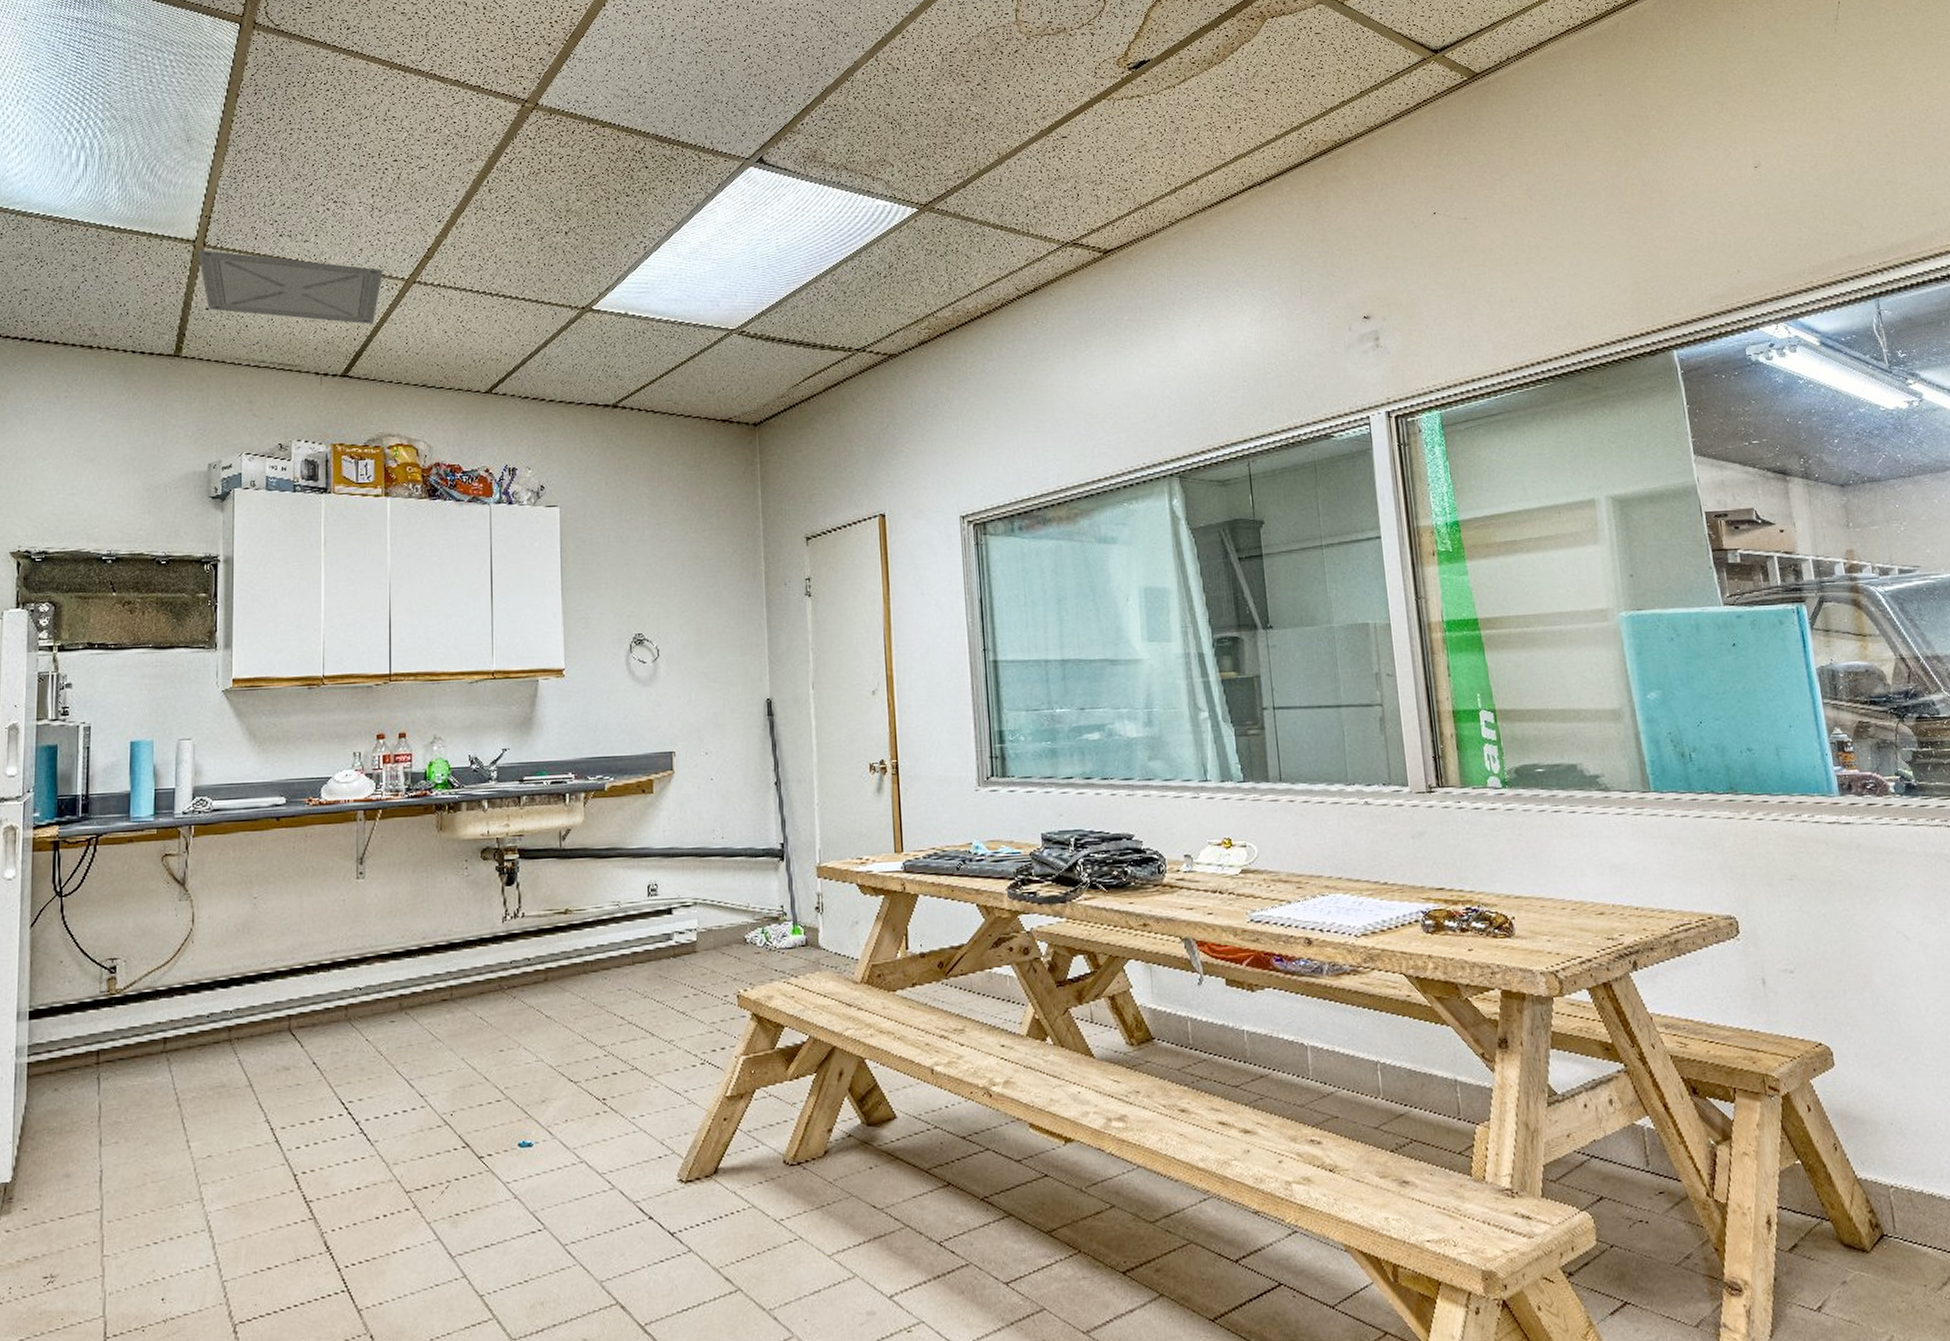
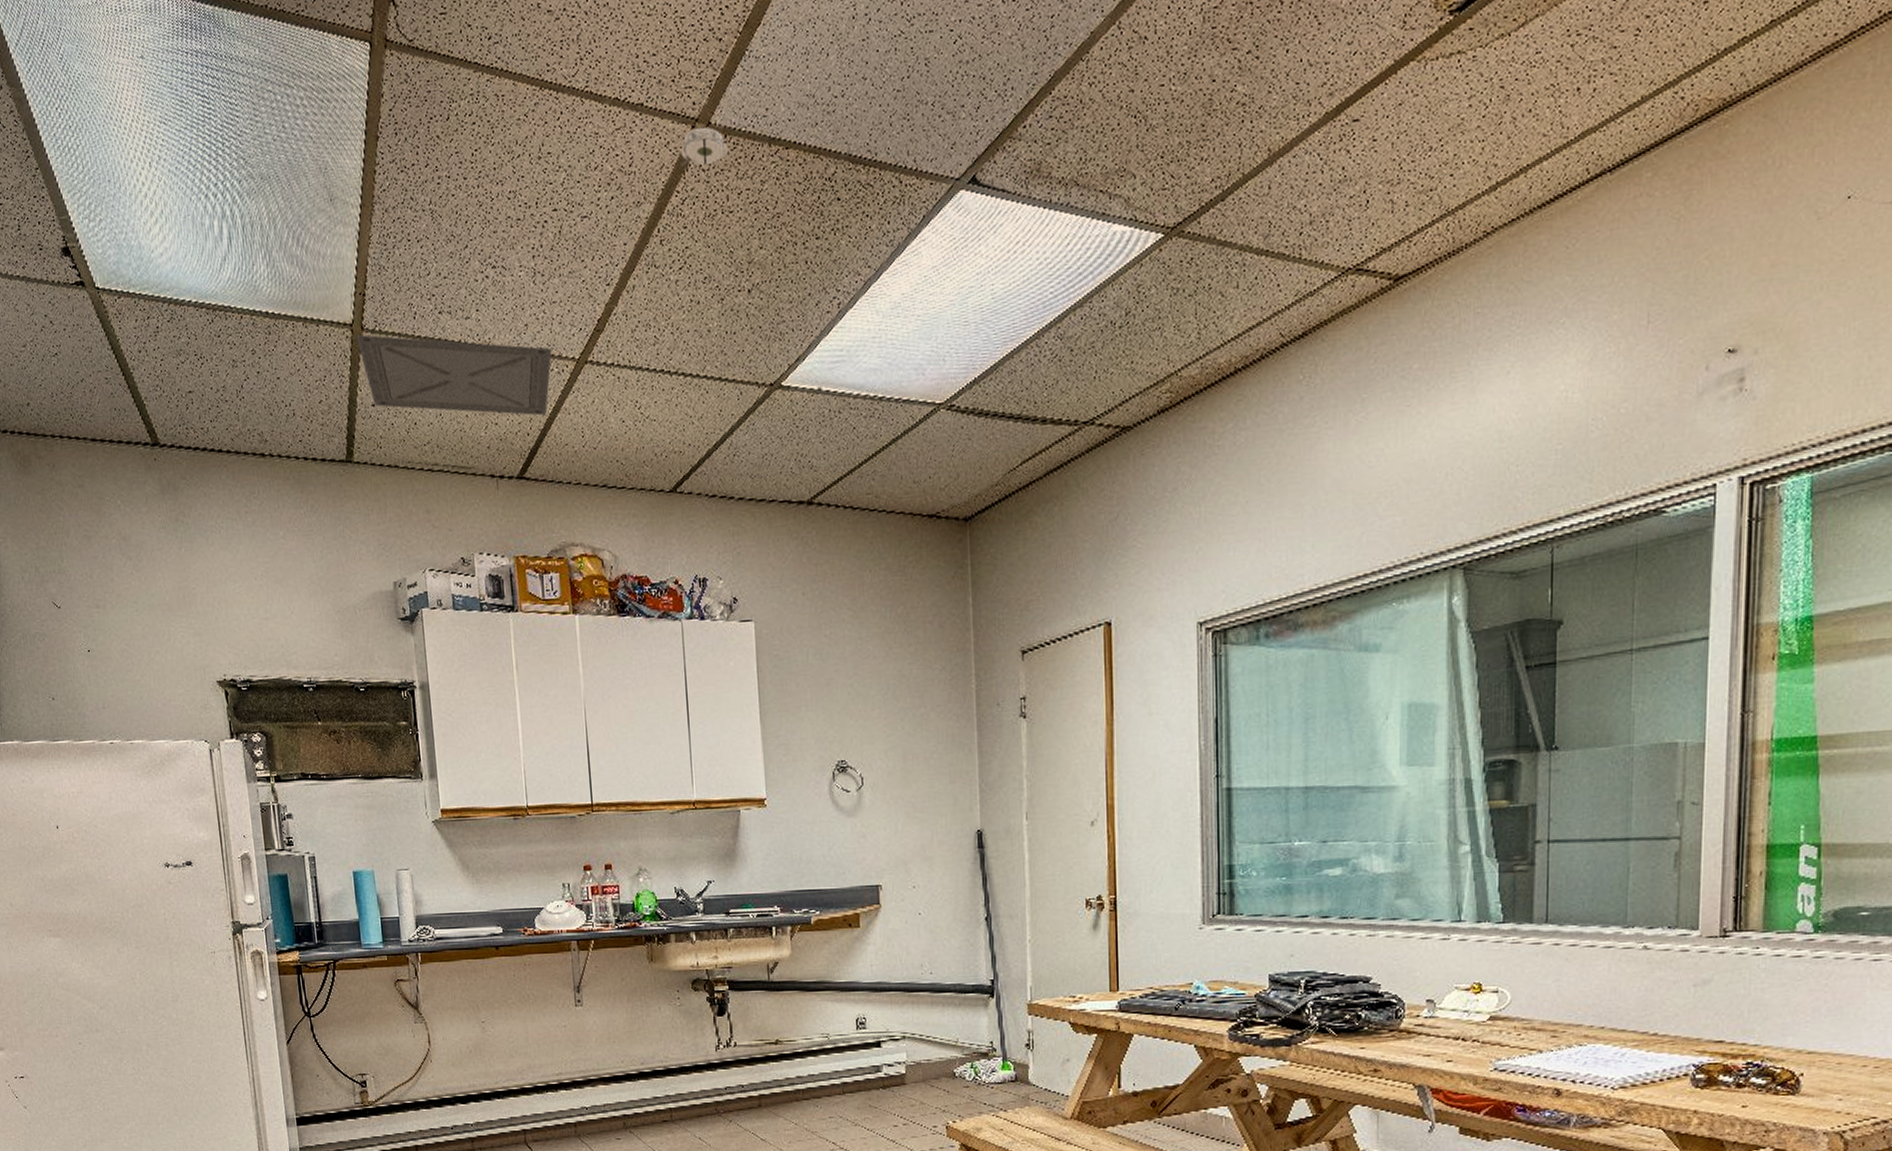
smoke detector: none [510,106,553,135] -> present [680,126,729,167]

